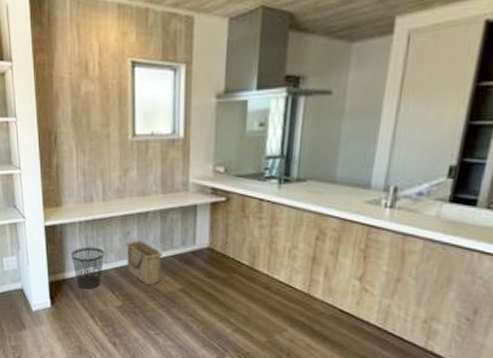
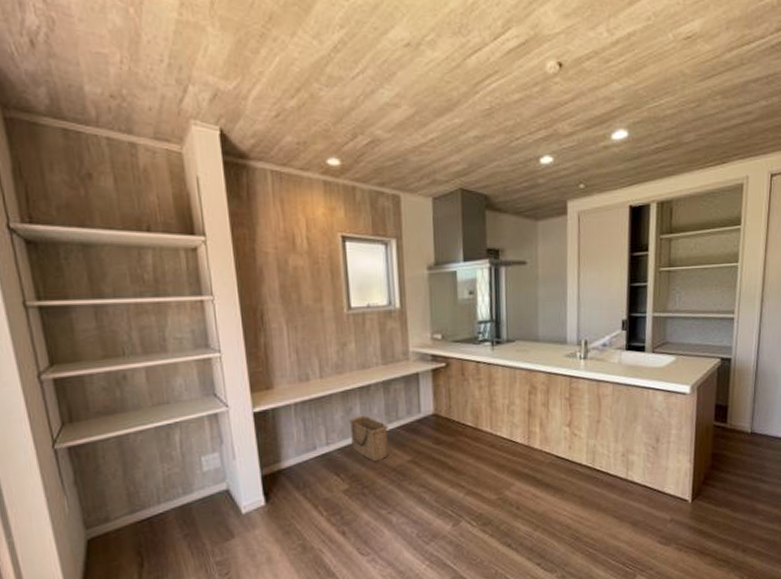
wastebasket: present [70,247,105,289] -> none [286,429,326,477]

